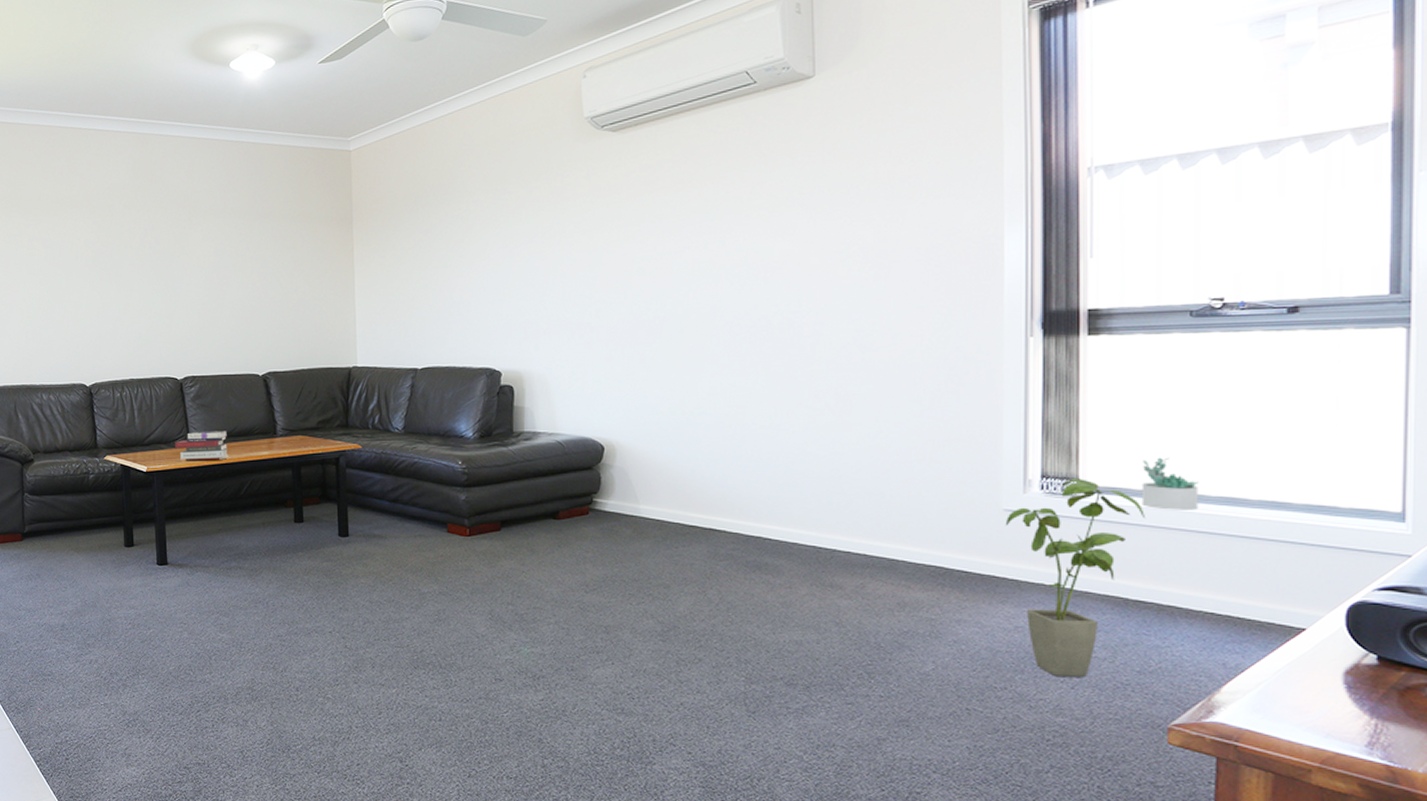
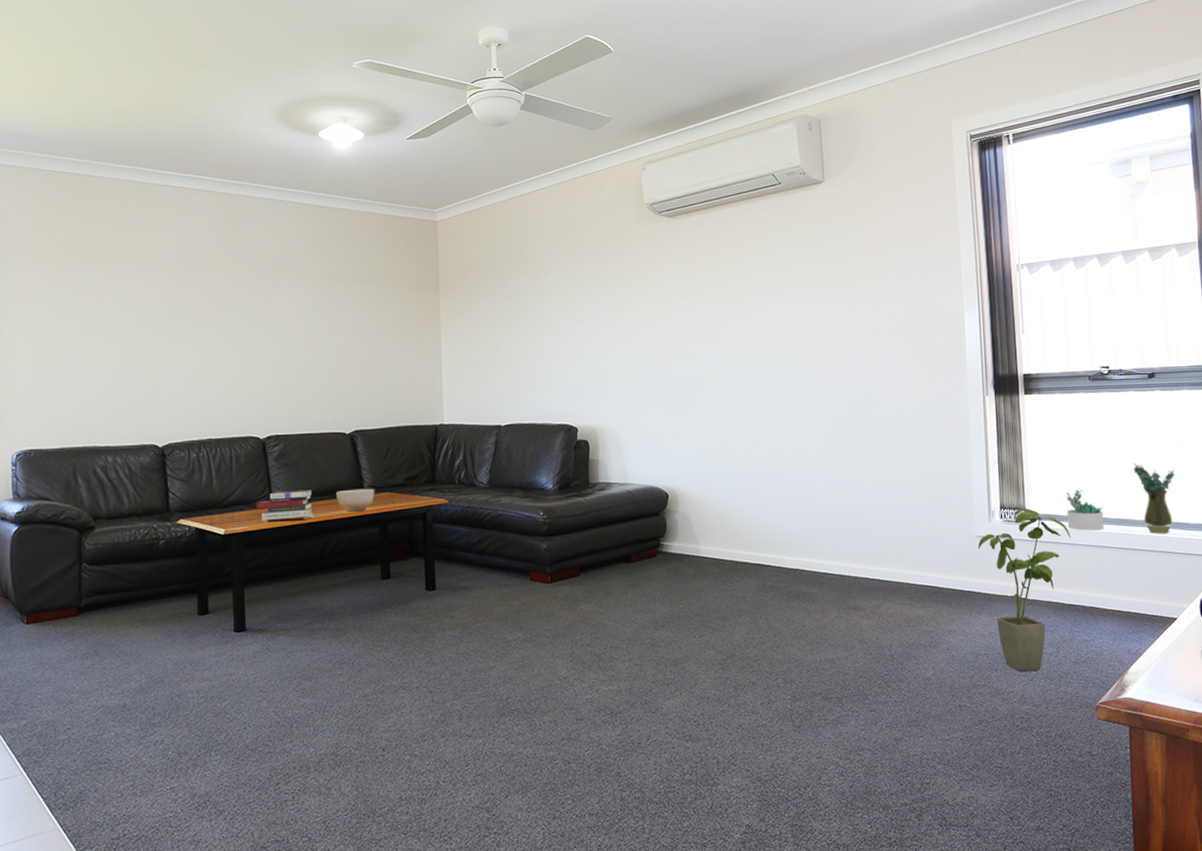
bowl: none [249,431,288,454] -> present [335,488,375,512]
vase: none [1252,425,1319,520] -> present [1133,463,1174,535]

